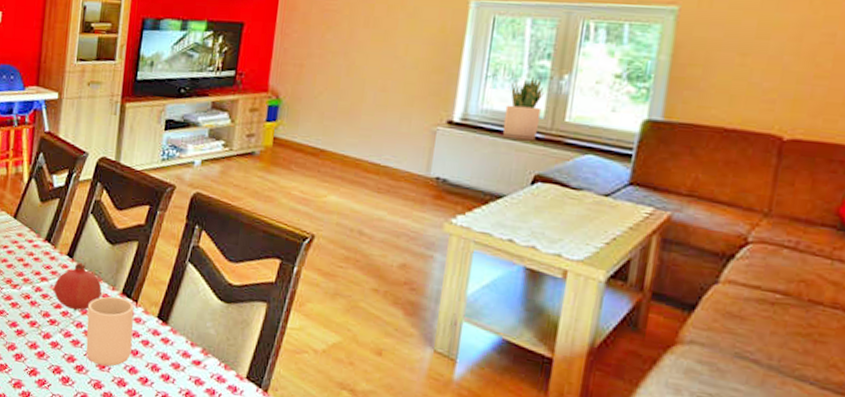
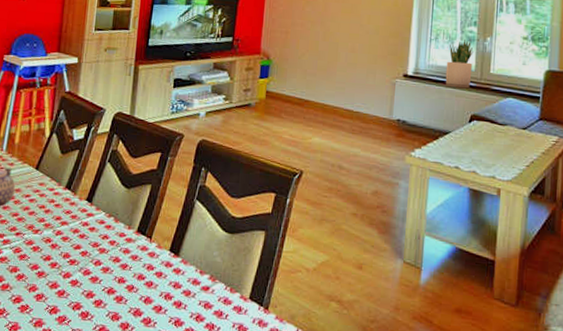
fruit: present [54,261,102,311] -> none [74,205,119,250]
cup: present [86,296,134,367] -> none [104,234,149,299]

